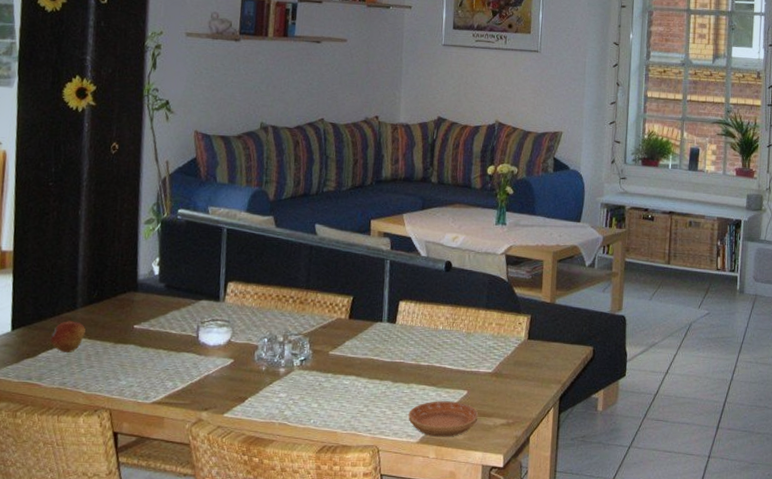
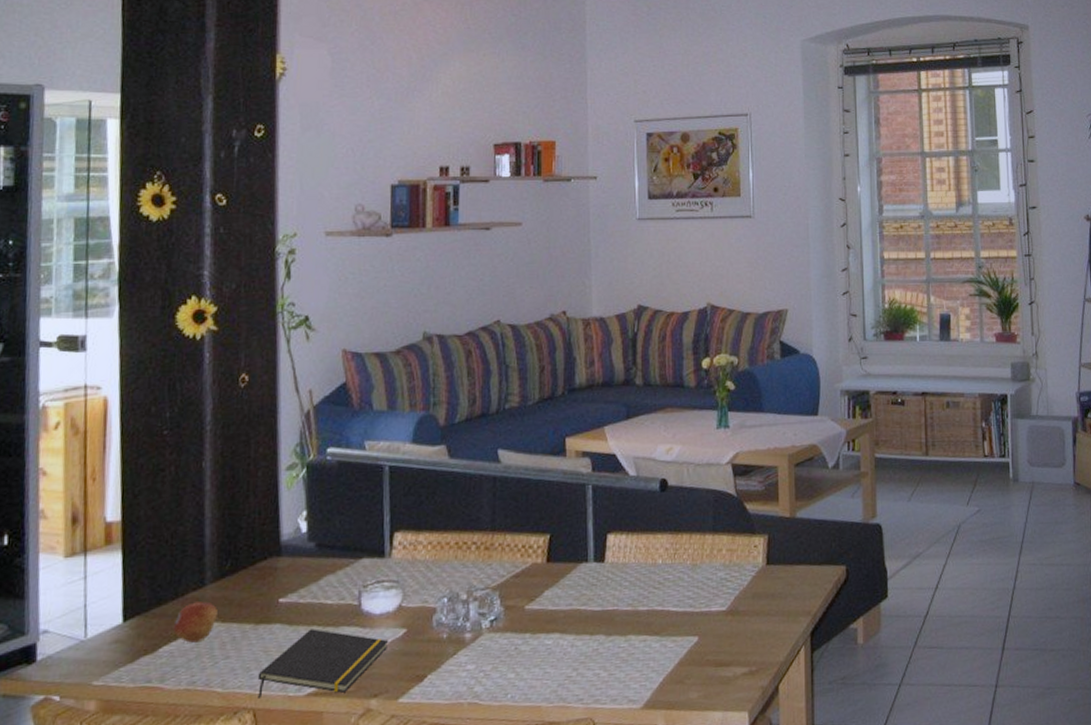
notepad: none [114,352,219,404] -> present [257,629,389,698]
saucer: present [408,401,479,437] -> none [628,651,714,699]

